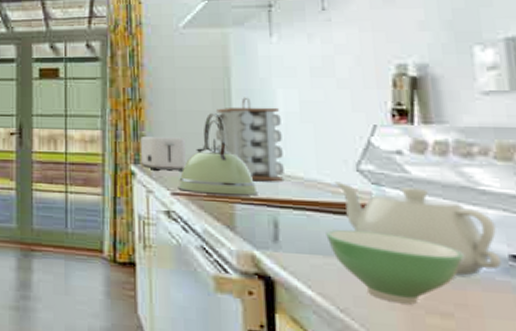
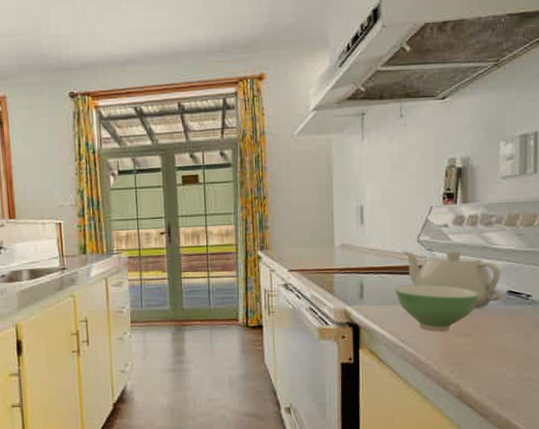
toaster: present [141,137,187,171] -> none [265,226,300,254]
kettle: present [178,112,258,196] -> none [293,204,350,269]
spice rack: present [214,97,284,182] -> none [320,190,369,256]

